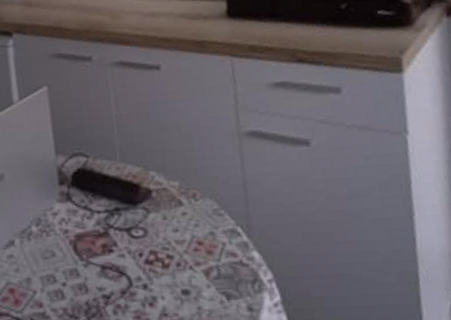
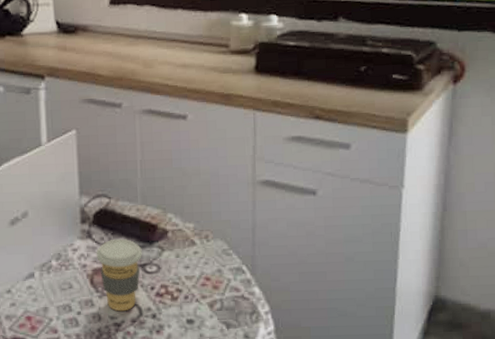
coffee cup: none [77,200,127,282] -> present [96,238,142,312]

